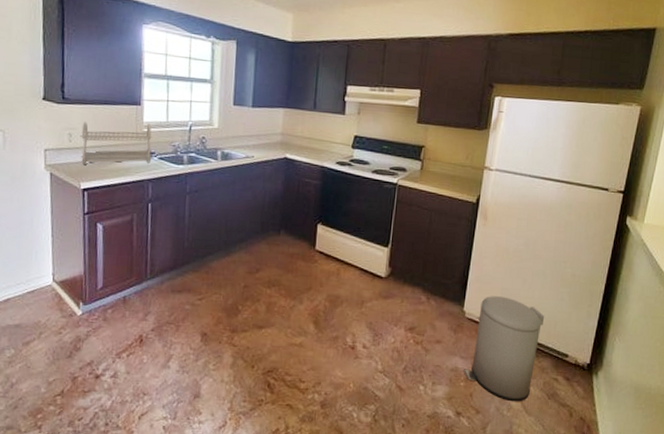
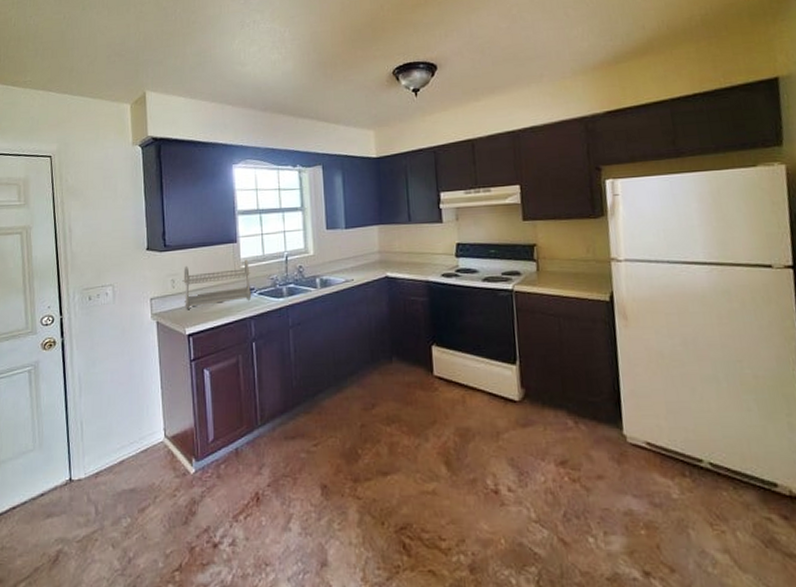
pedal bin: present [463,296,545,402] -> none [639,412,738,554]

